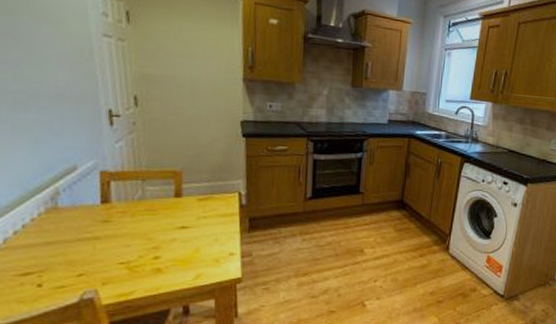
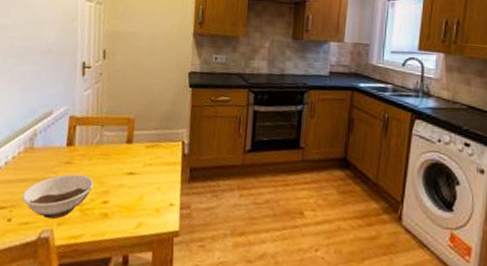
bowl: none [51,232,140,280] -> present [21,174,94,220]

